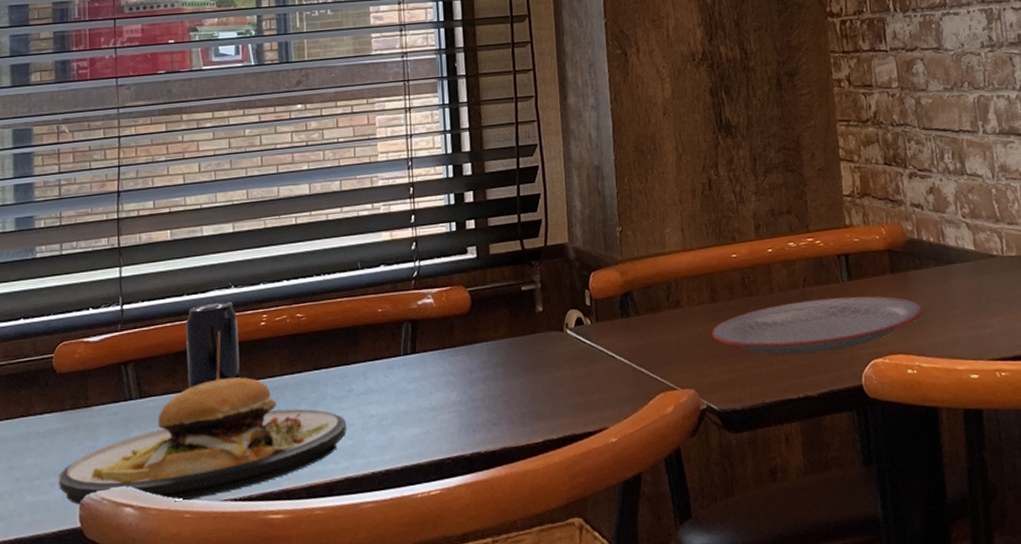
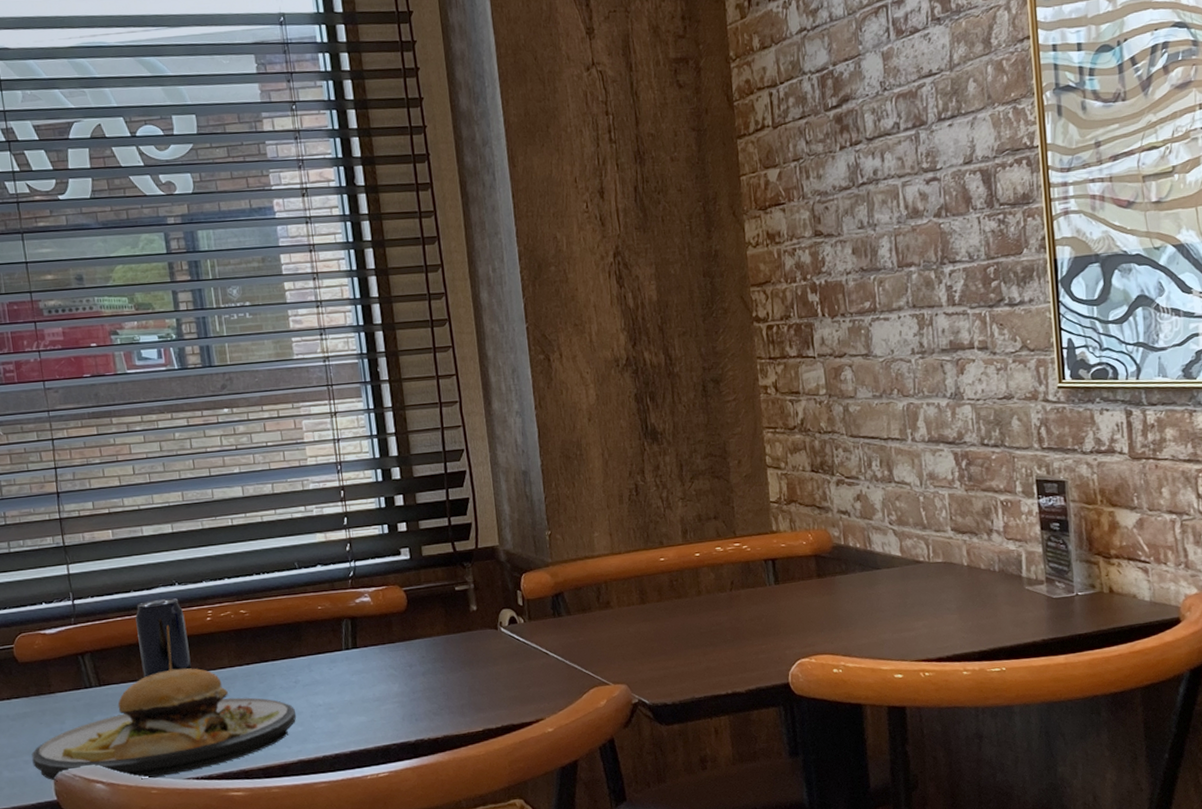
plate: present [712,296,922,355] -> none [642,599,848,654]

